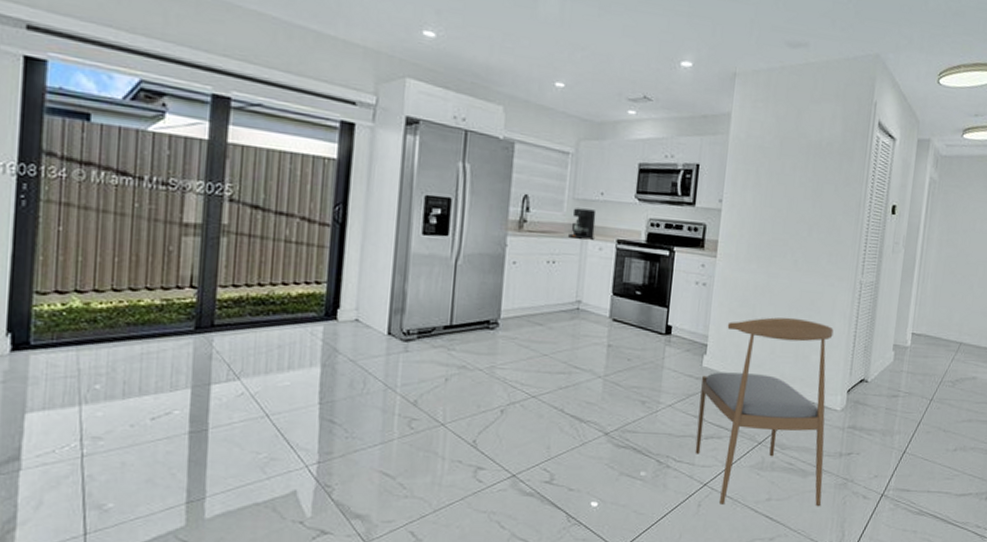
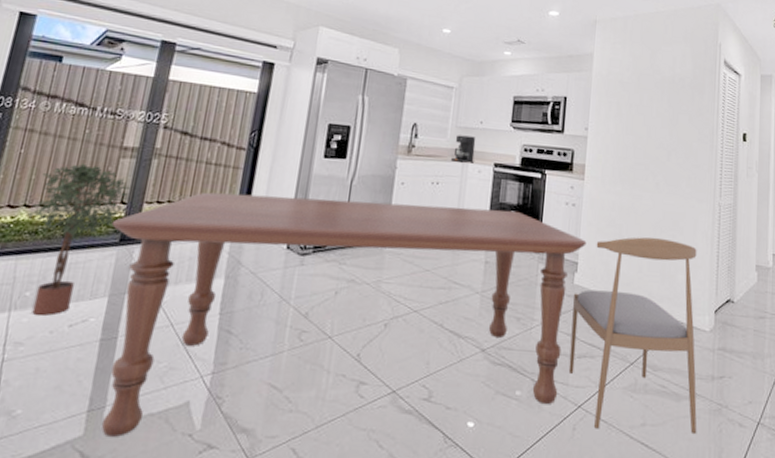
potted tree: none [80,242,201,409] -> present [27,163,130,316]
dining table: none [183,274,717,528] -> present [101,192,587,438]

